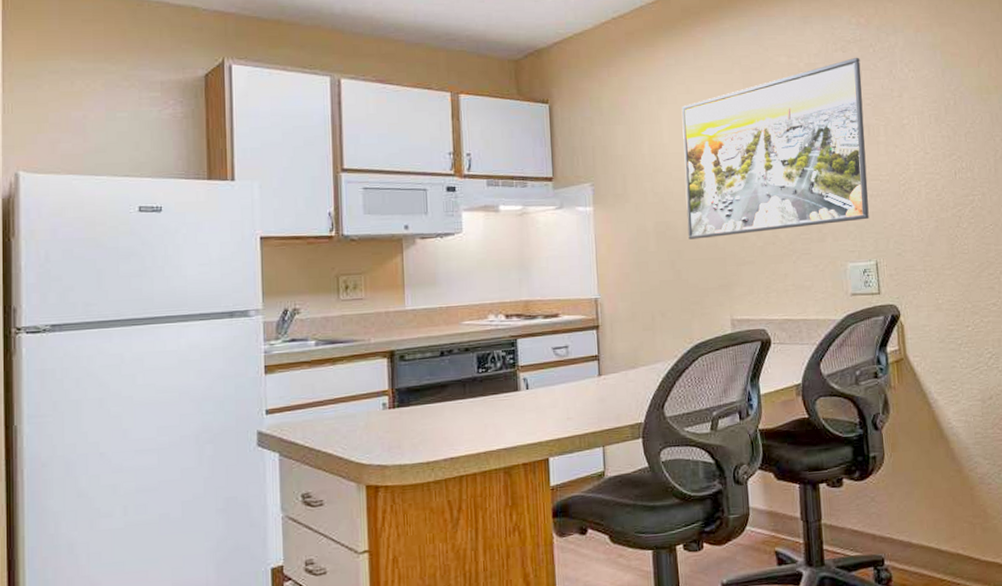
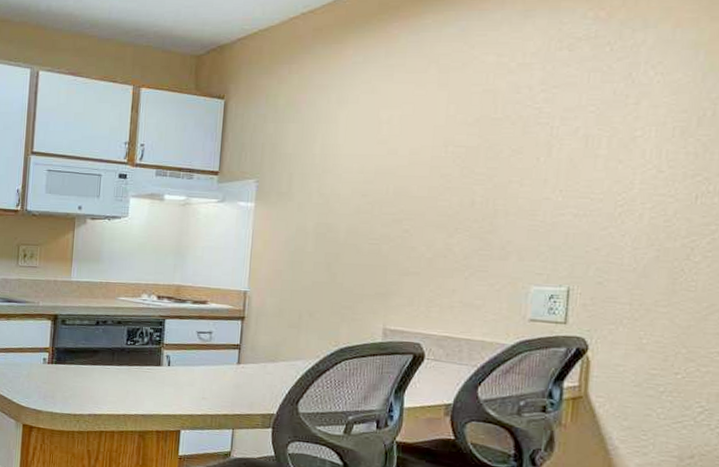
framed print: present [681,57,869,239] -> none [349,57,591,244]

